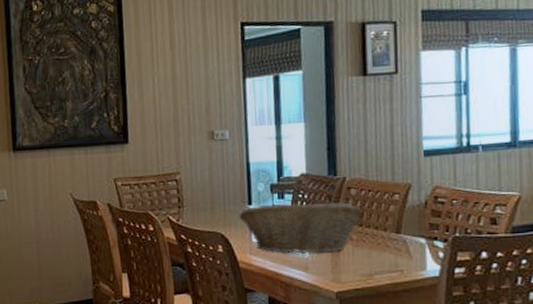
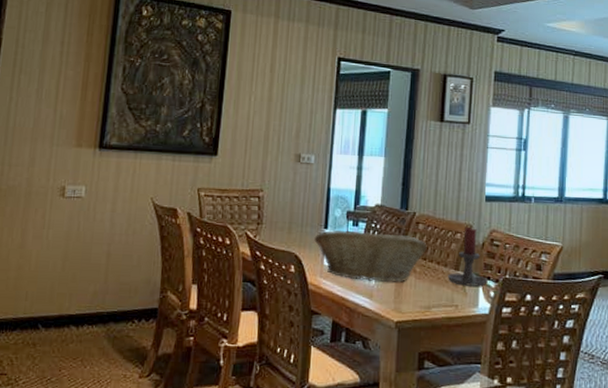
candle holder: none [388,185,435,249] -> present [447,226,488,287]

